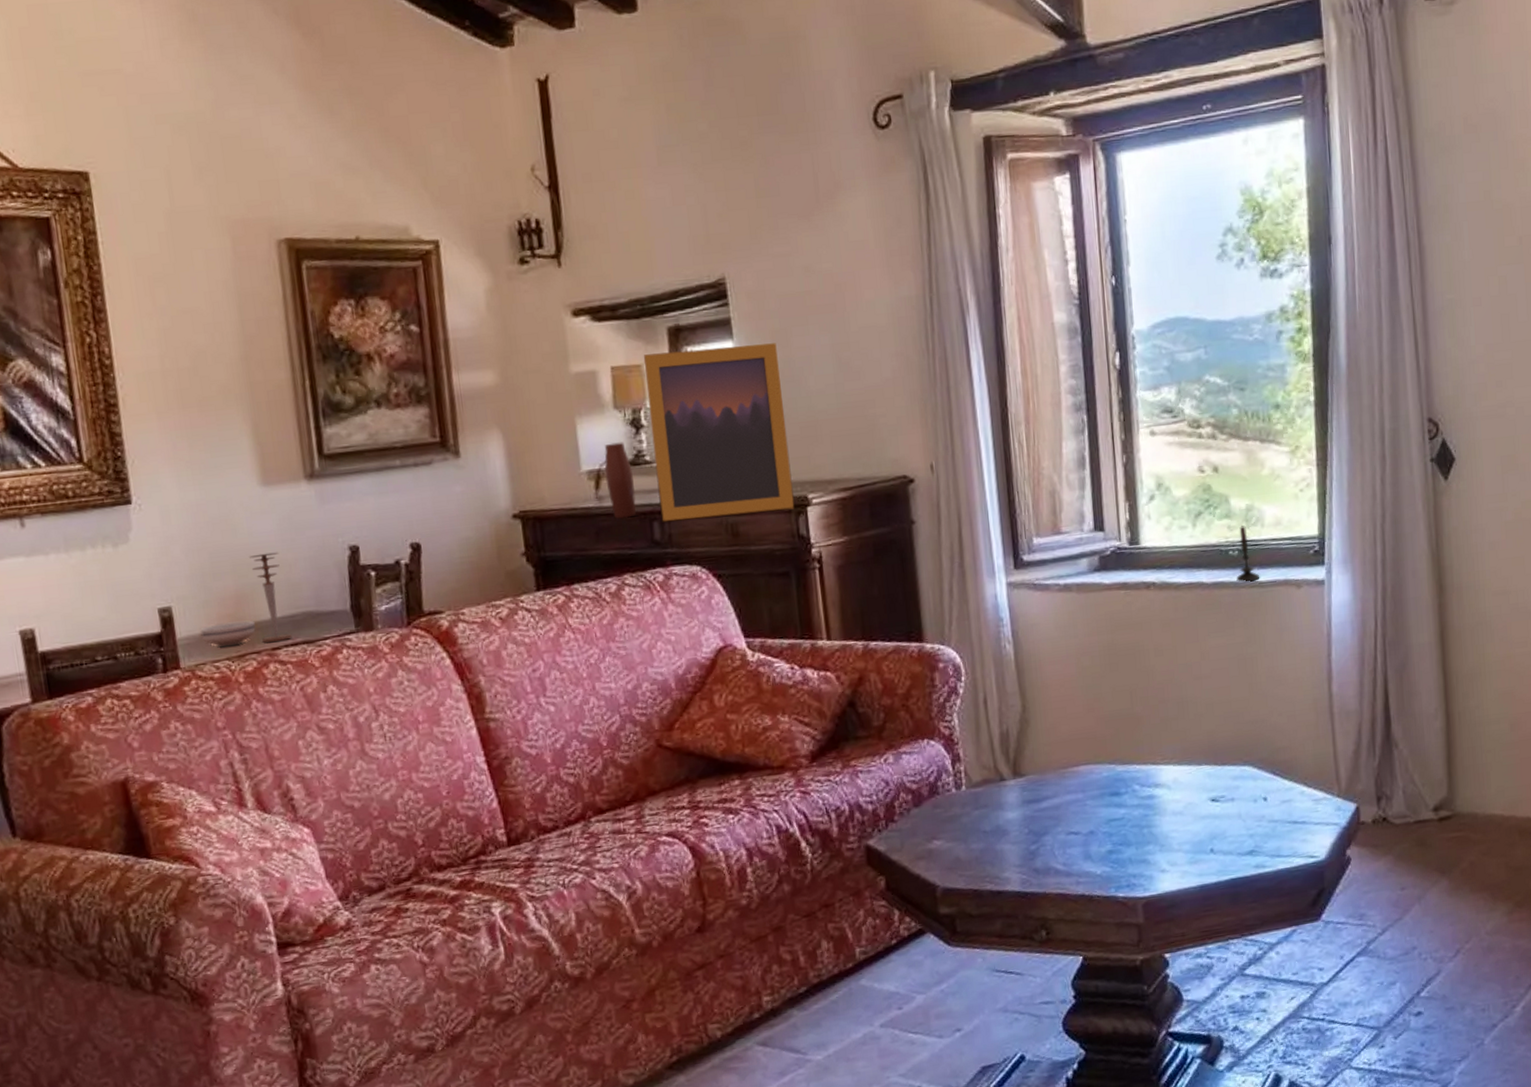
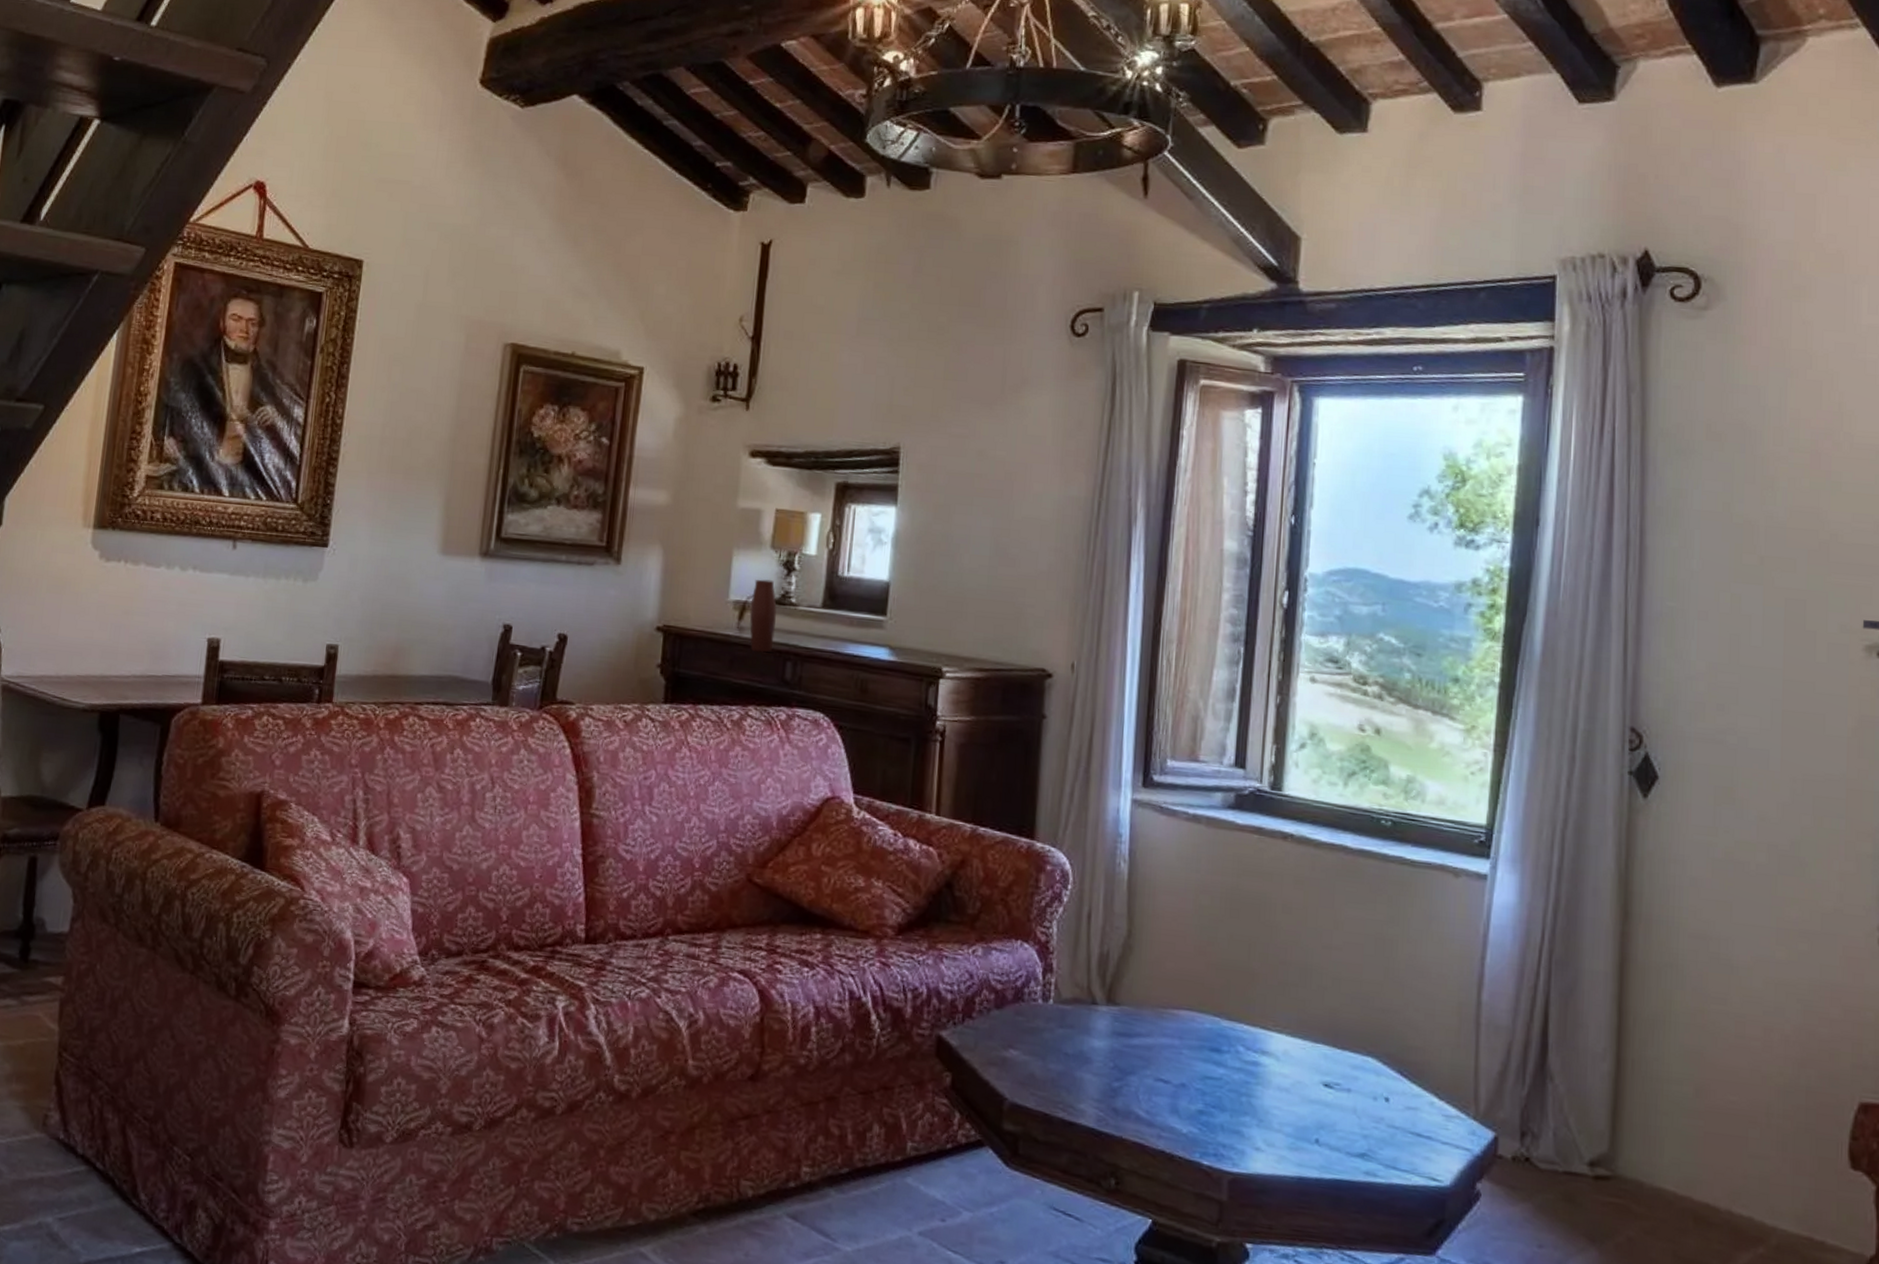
bowl: present [200,620,256,647] -> none [357,669,406,693]
candlestick: present [248,552,292,643] -> none [408,614,442,698]
picture frame: present [643,343,795,523] -> none [795,504,938,680]
candle: present [1235,525,1260,583] -> none [1384,795,1413,858]

